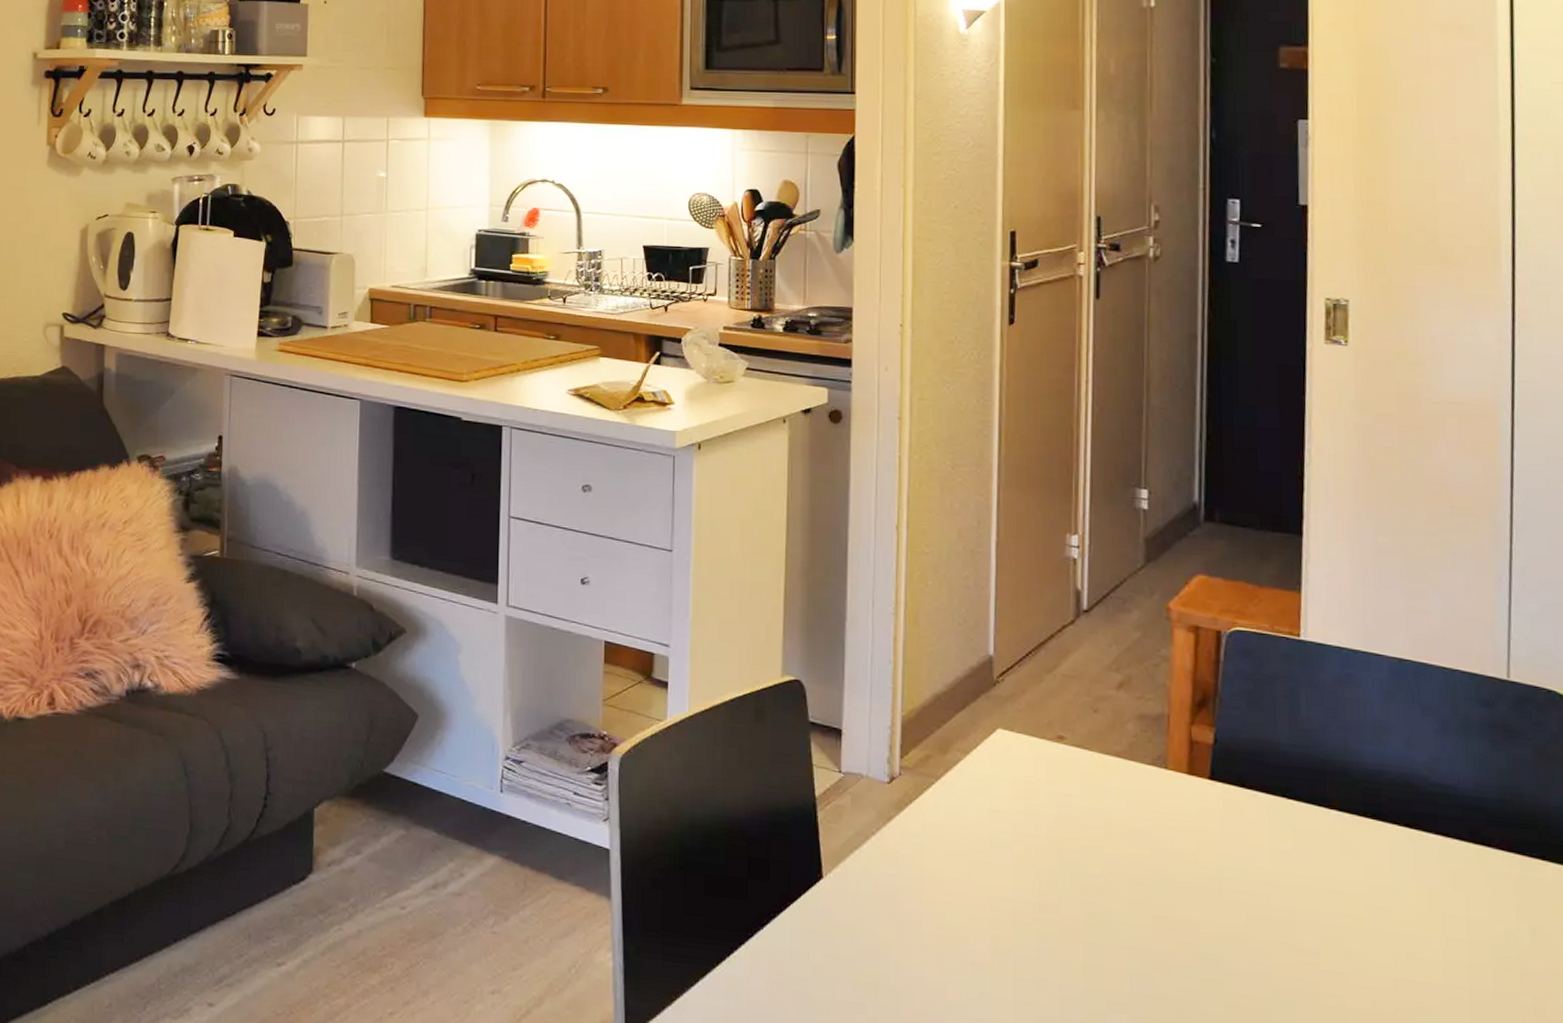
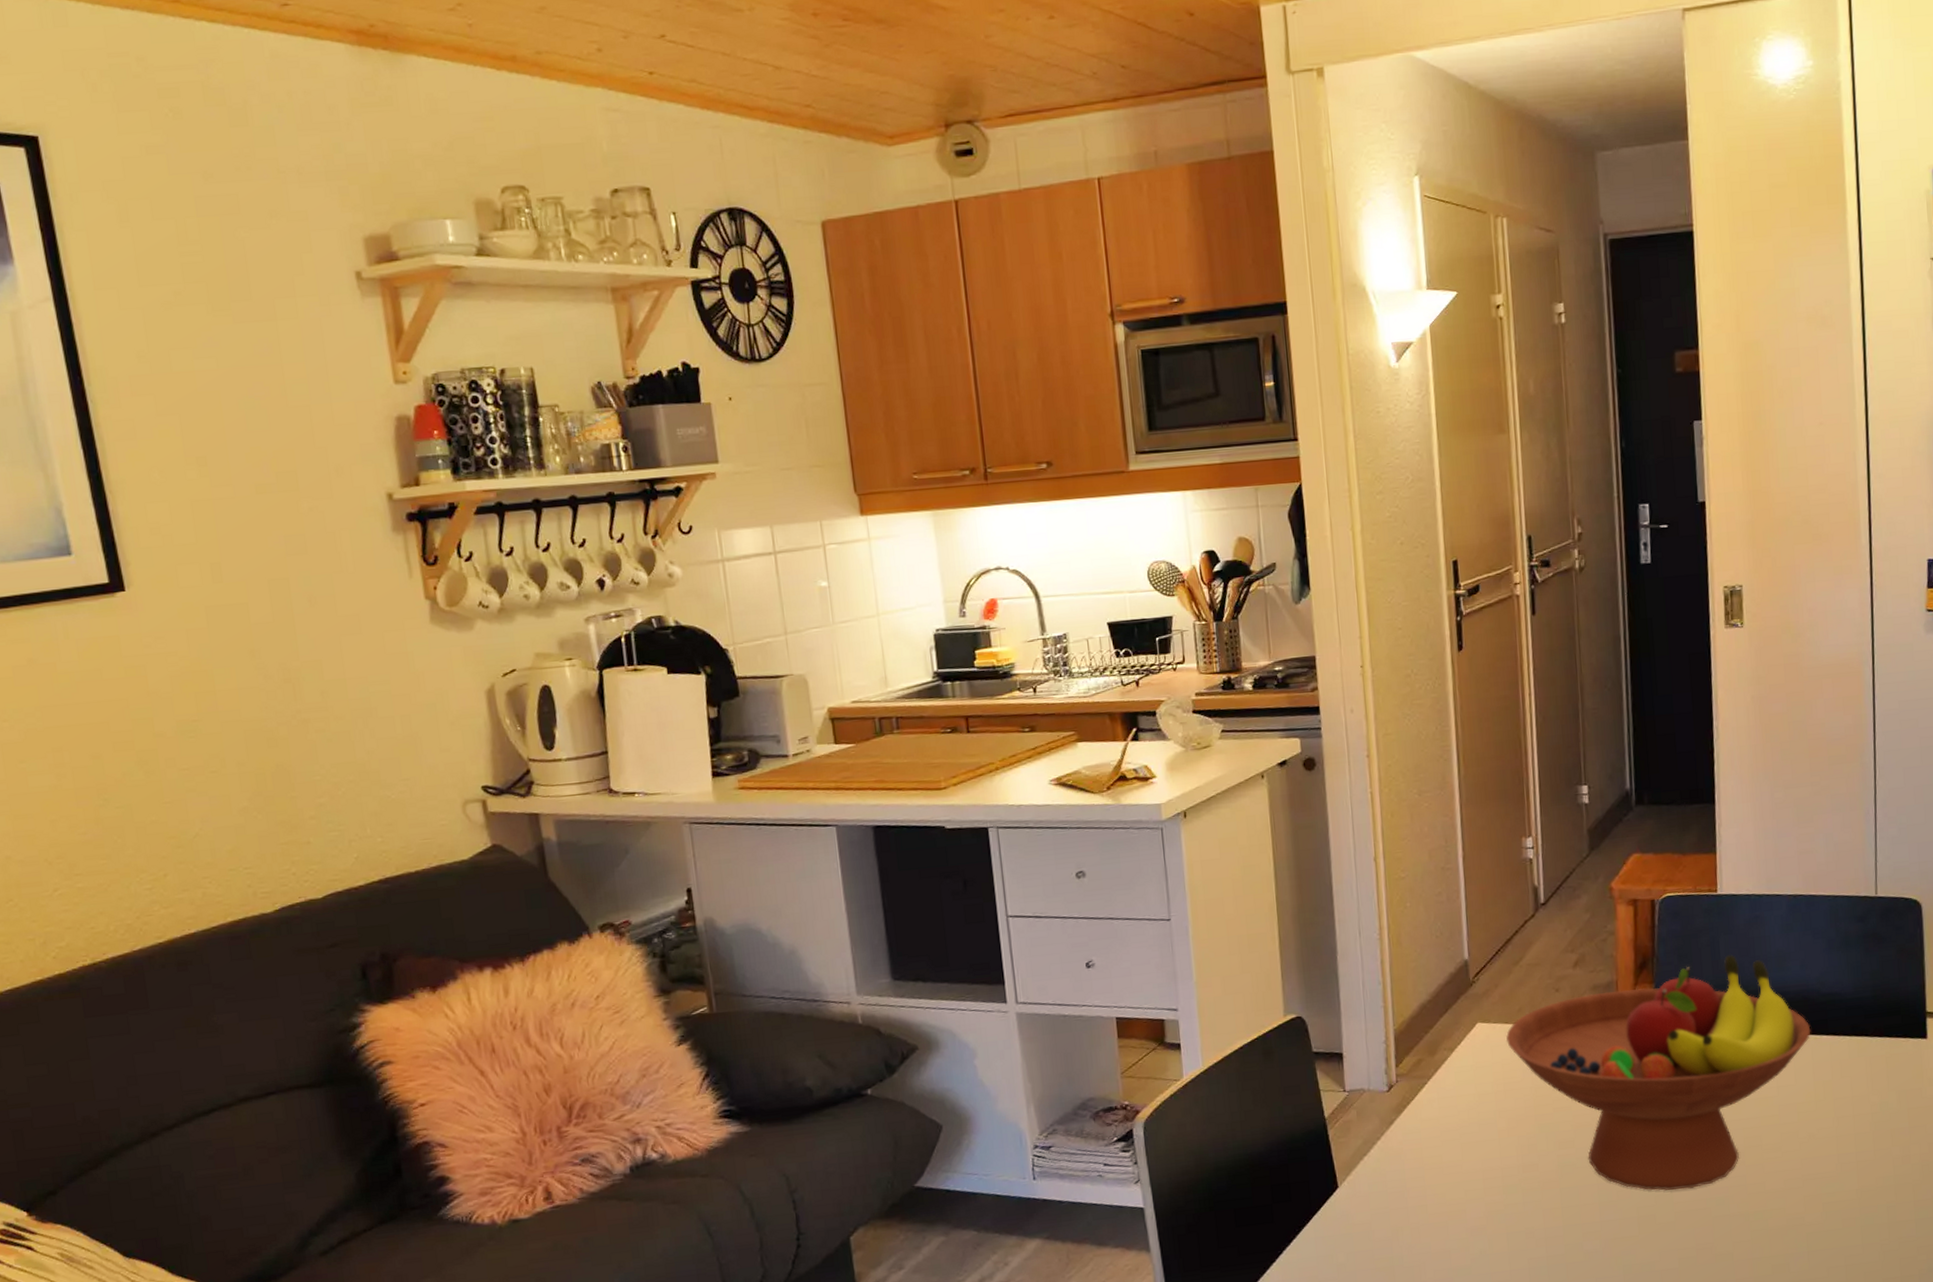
fruit bowl: none [1030,712,1415,982] -> present [1506,955,1811,1191]

